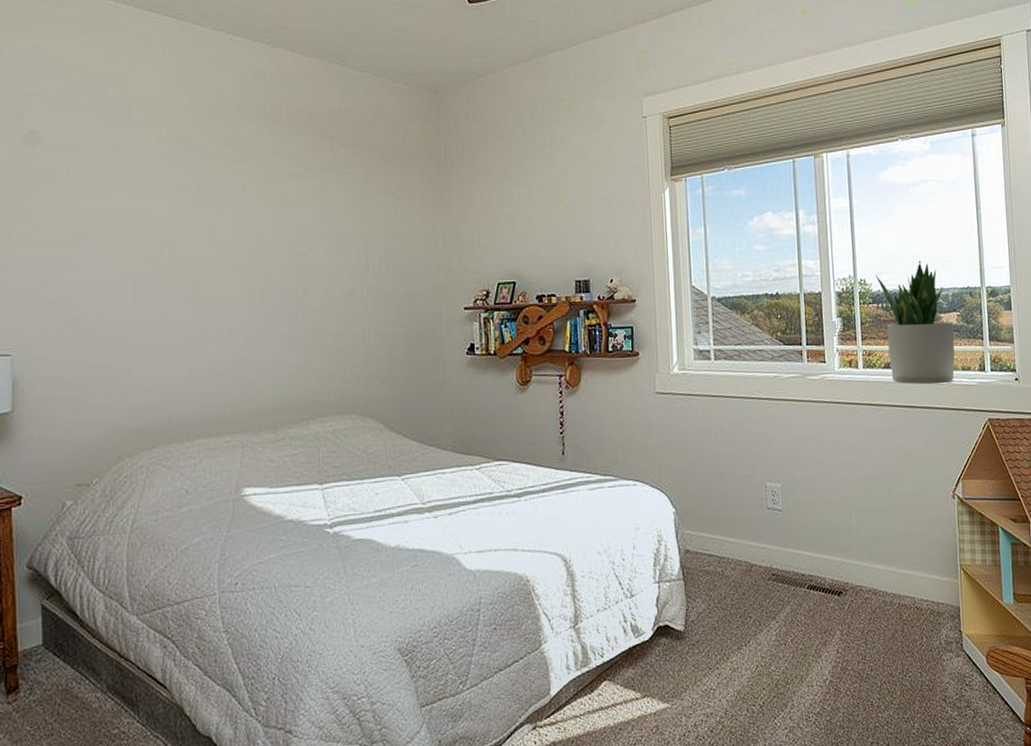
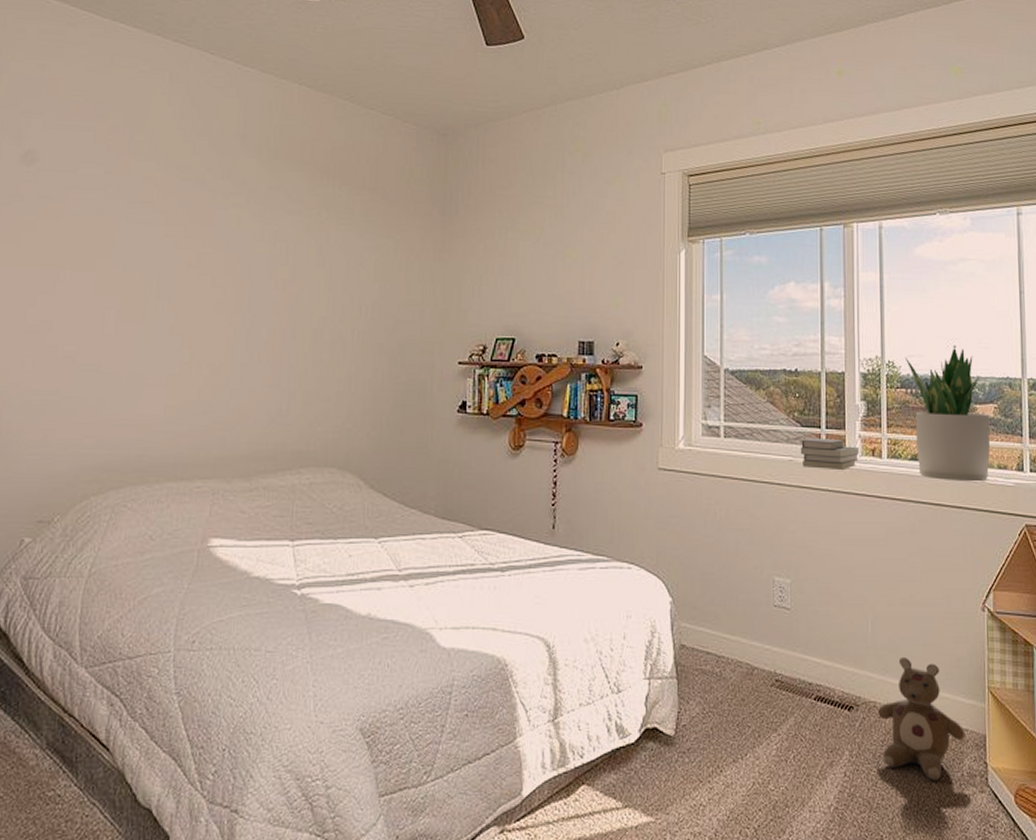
books: none [784,353,838,383] -> present [800,438,859,471]
stuffed bear: none [864,545,942,651] -> present [878,657,965,781]

